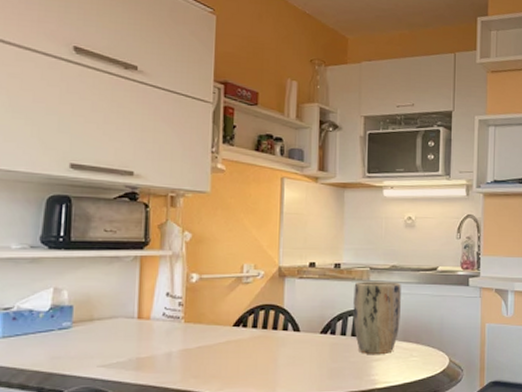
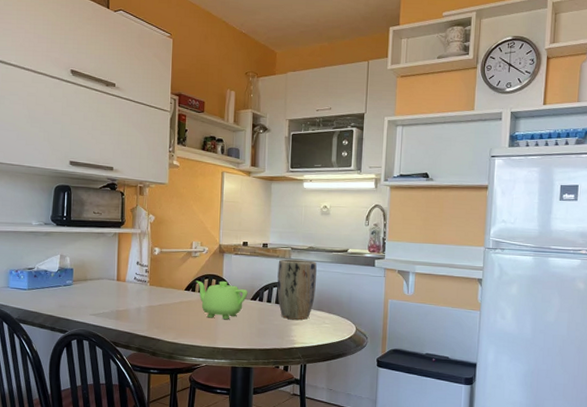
teapot: none [248,313,317,361] -> present [196,280,248,320]

